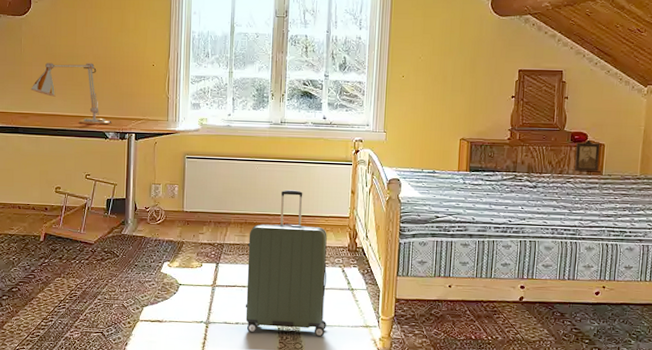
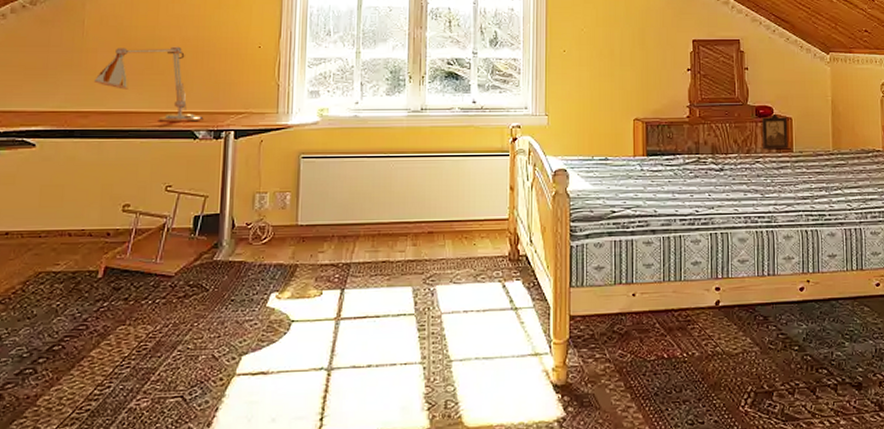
suitcase: present [245,190,327,338] -> none [379,190,485,377]

